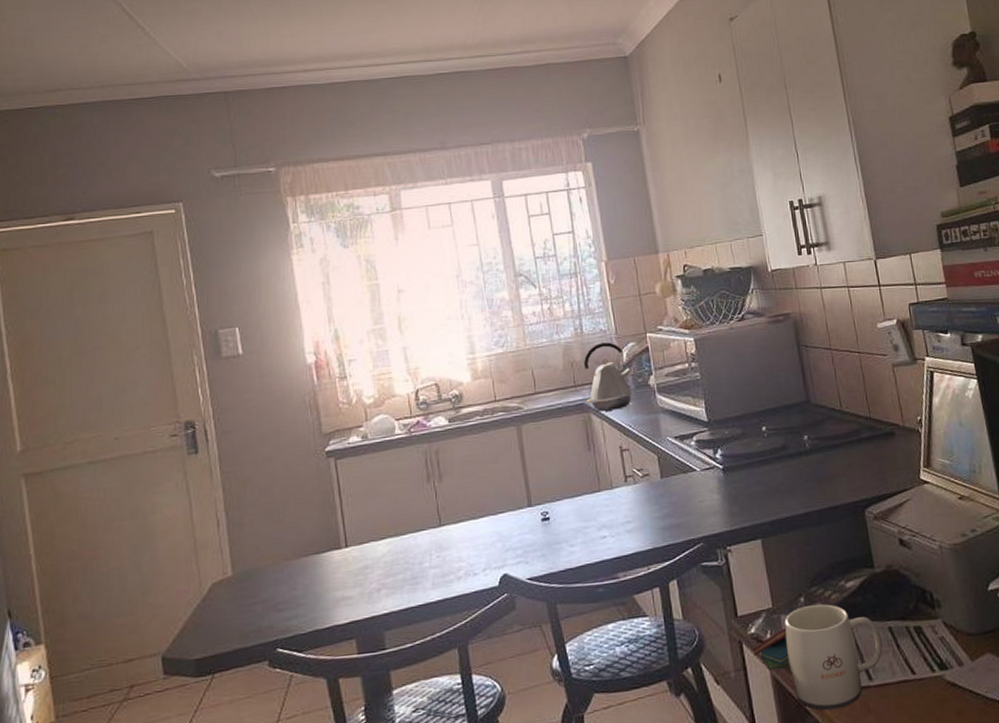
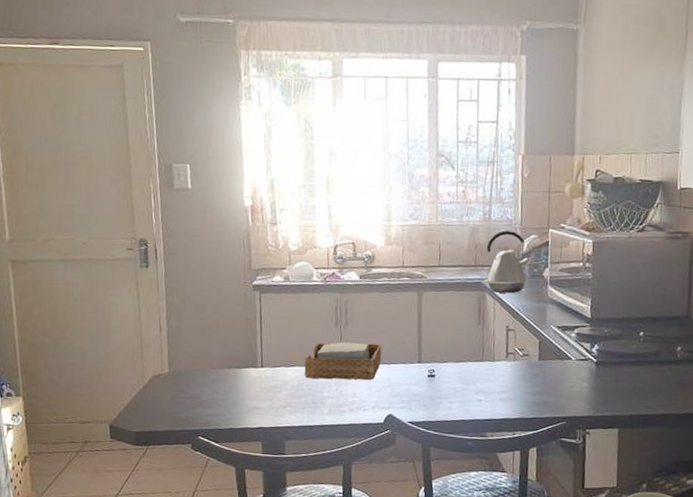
napkin holder: none [397,493,486,551] -> present [304,342,382,380]

